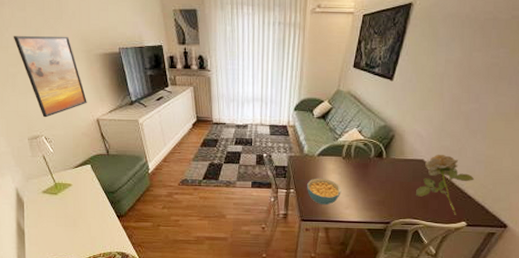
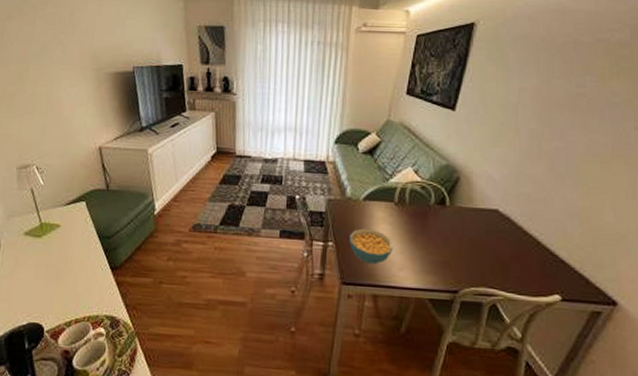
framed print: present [13,36,87,118] -> none [16,51,91,144]
flower: present [416,154,475,215] -> none [491,203,567,285]

